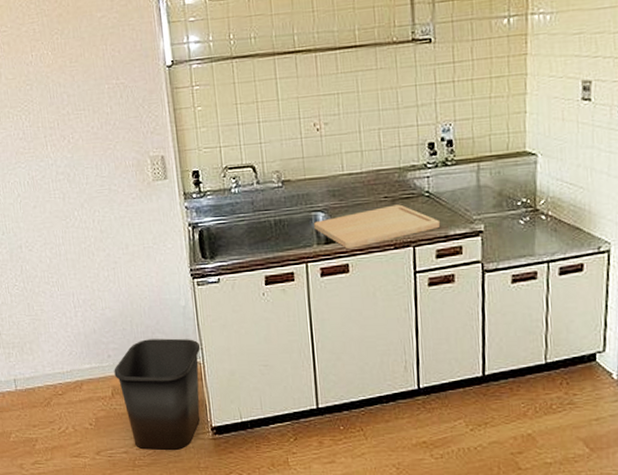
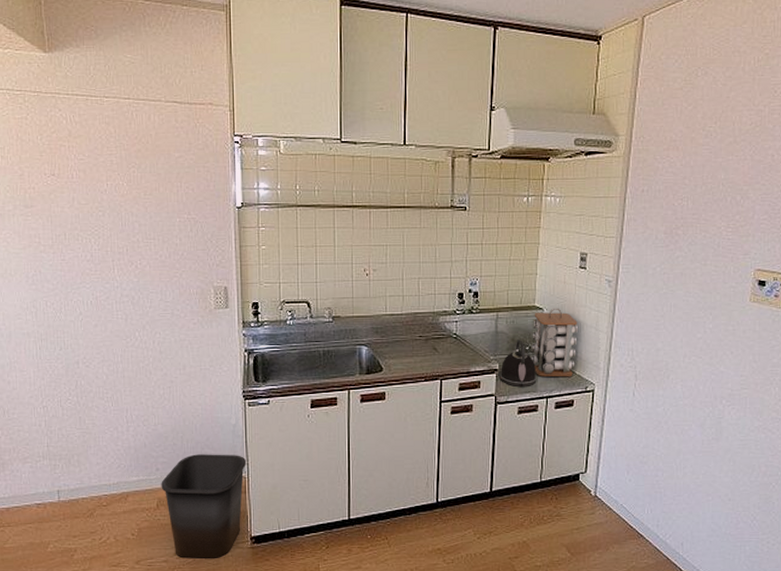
cutting board: present [314,204,441,249] -> none [358,343,464,379]
kettle: none [485,192,534,252] -> present [499,338,537,388]
spice rack: none [522,151,584,237] -> present [529,308,578,377]

